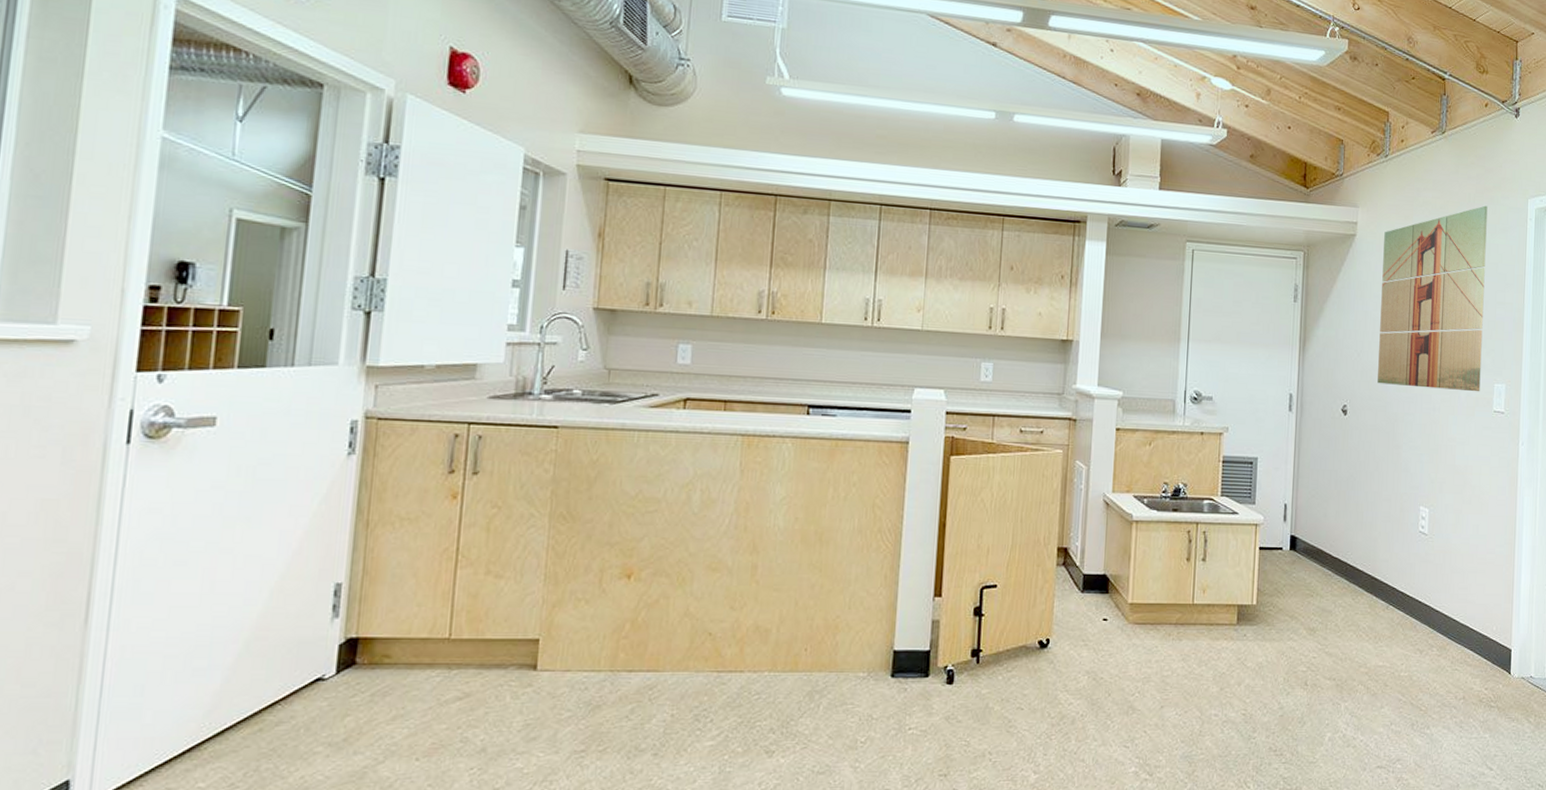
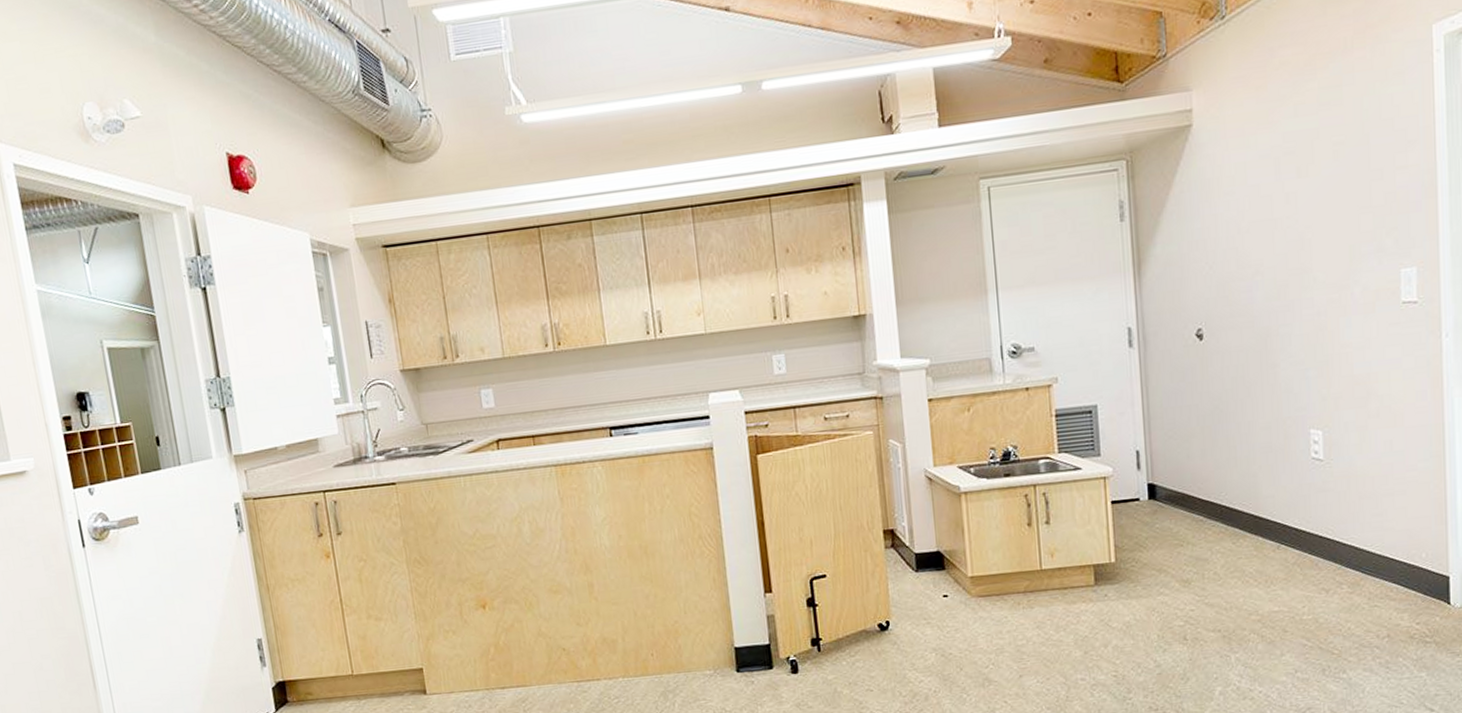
wall art: present [1377,205,1488,392] -> none [1230,47,1381,297]

